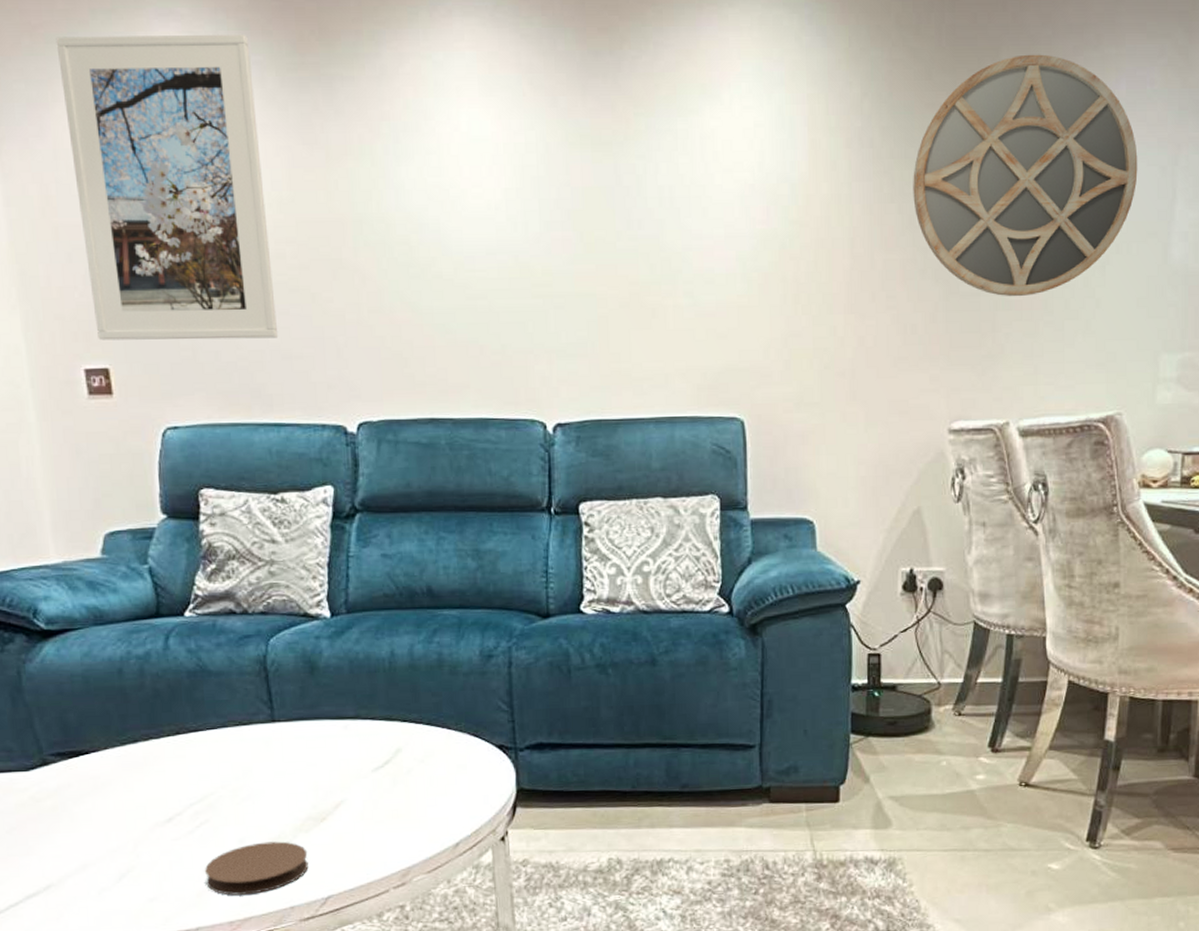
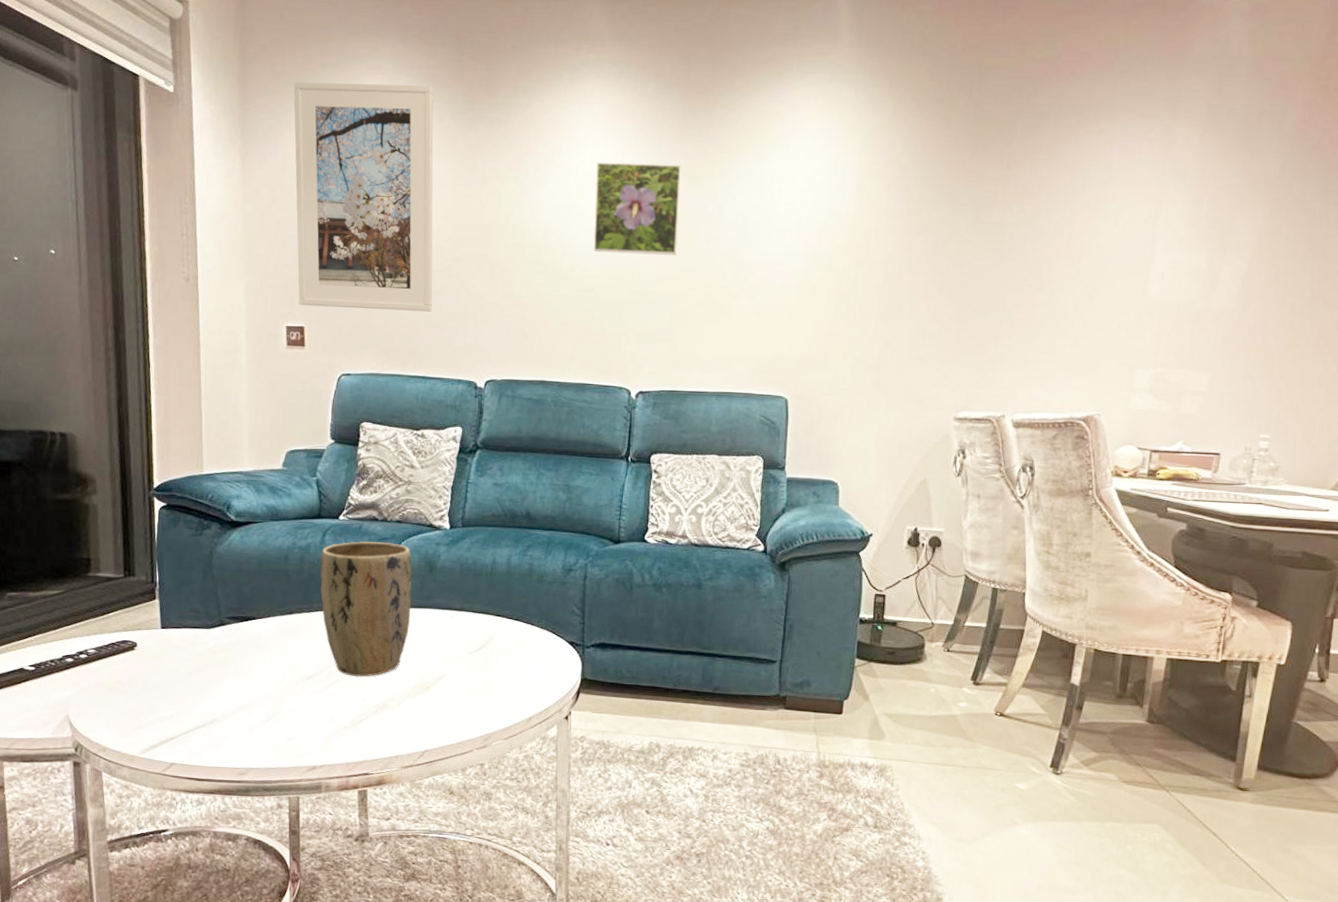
plant pot: none [165,640,292,814] -> present [320,541,413,677]
coaster: present [204,841,309,895] -> none [332,701,413,743]
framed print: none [474,126,589,247] -> present [593,162,682,256]
home mirror: present [913,54,1138,297] -> none [937,126,1125,316]

